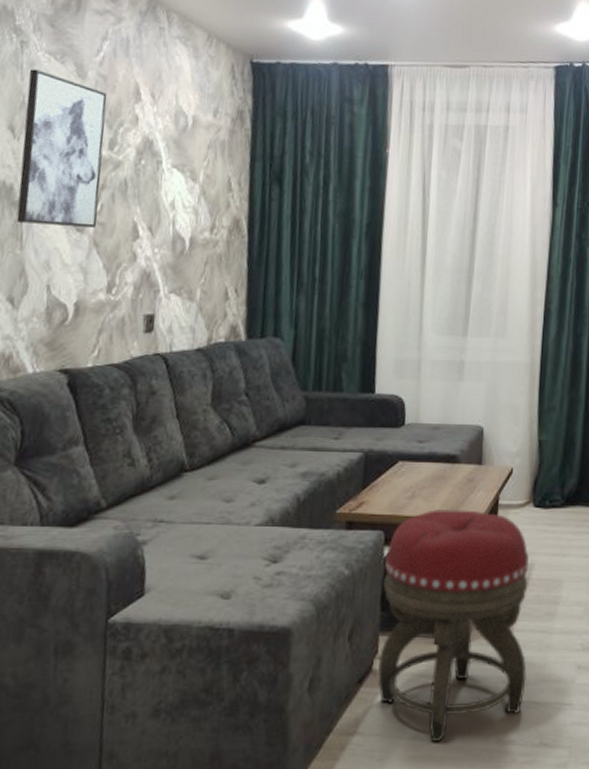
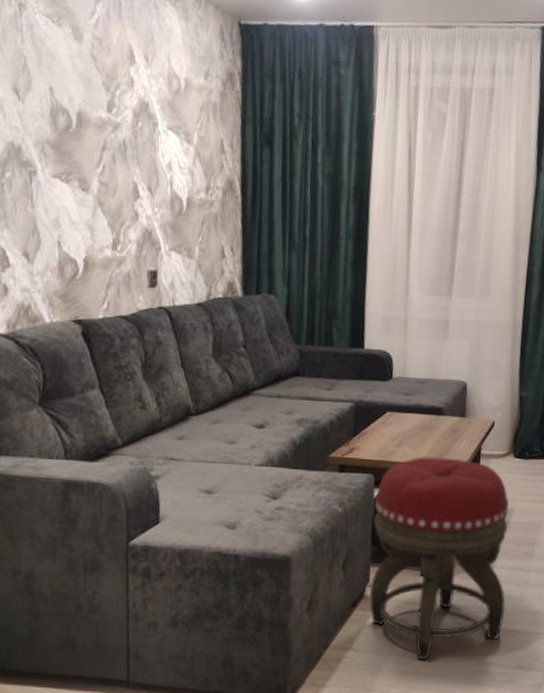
wall art: present [16,69,108,228] -> none [26,31,103,188]

